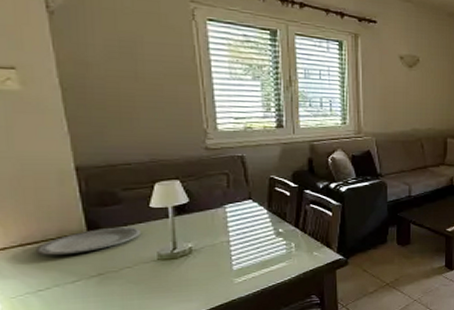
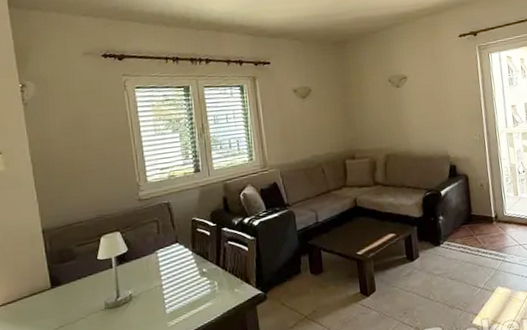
plate: present [34,226,142,256] -> none [13,279,92,313]

